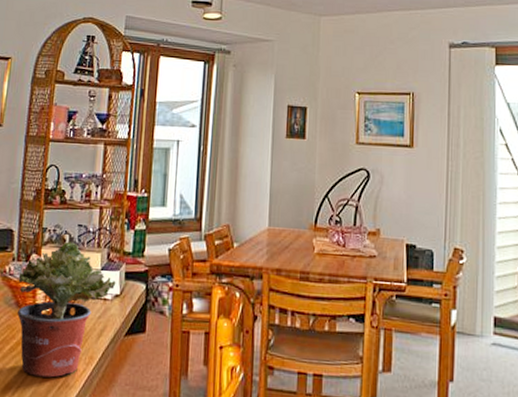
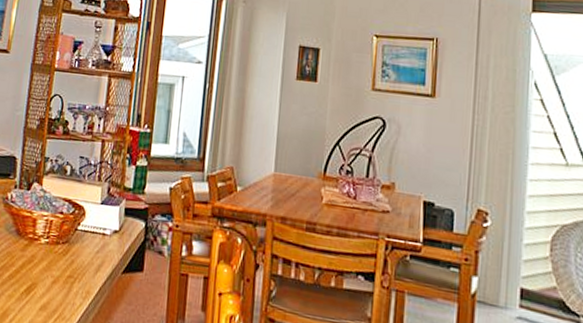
potted plant: present [17,242,116,378] -> none [17,173,116,309]

